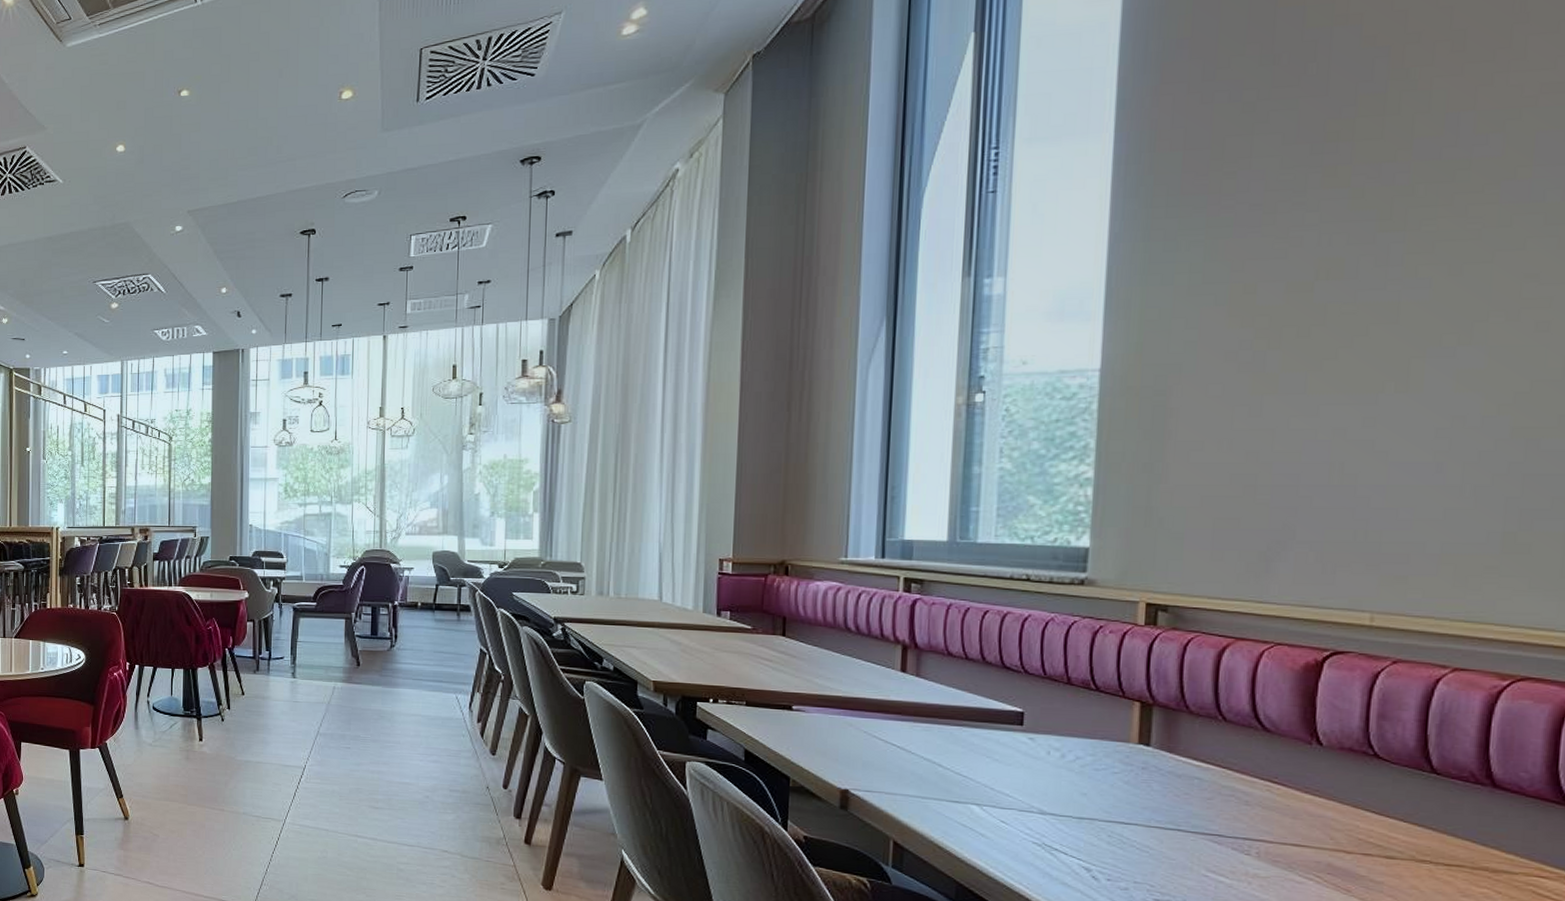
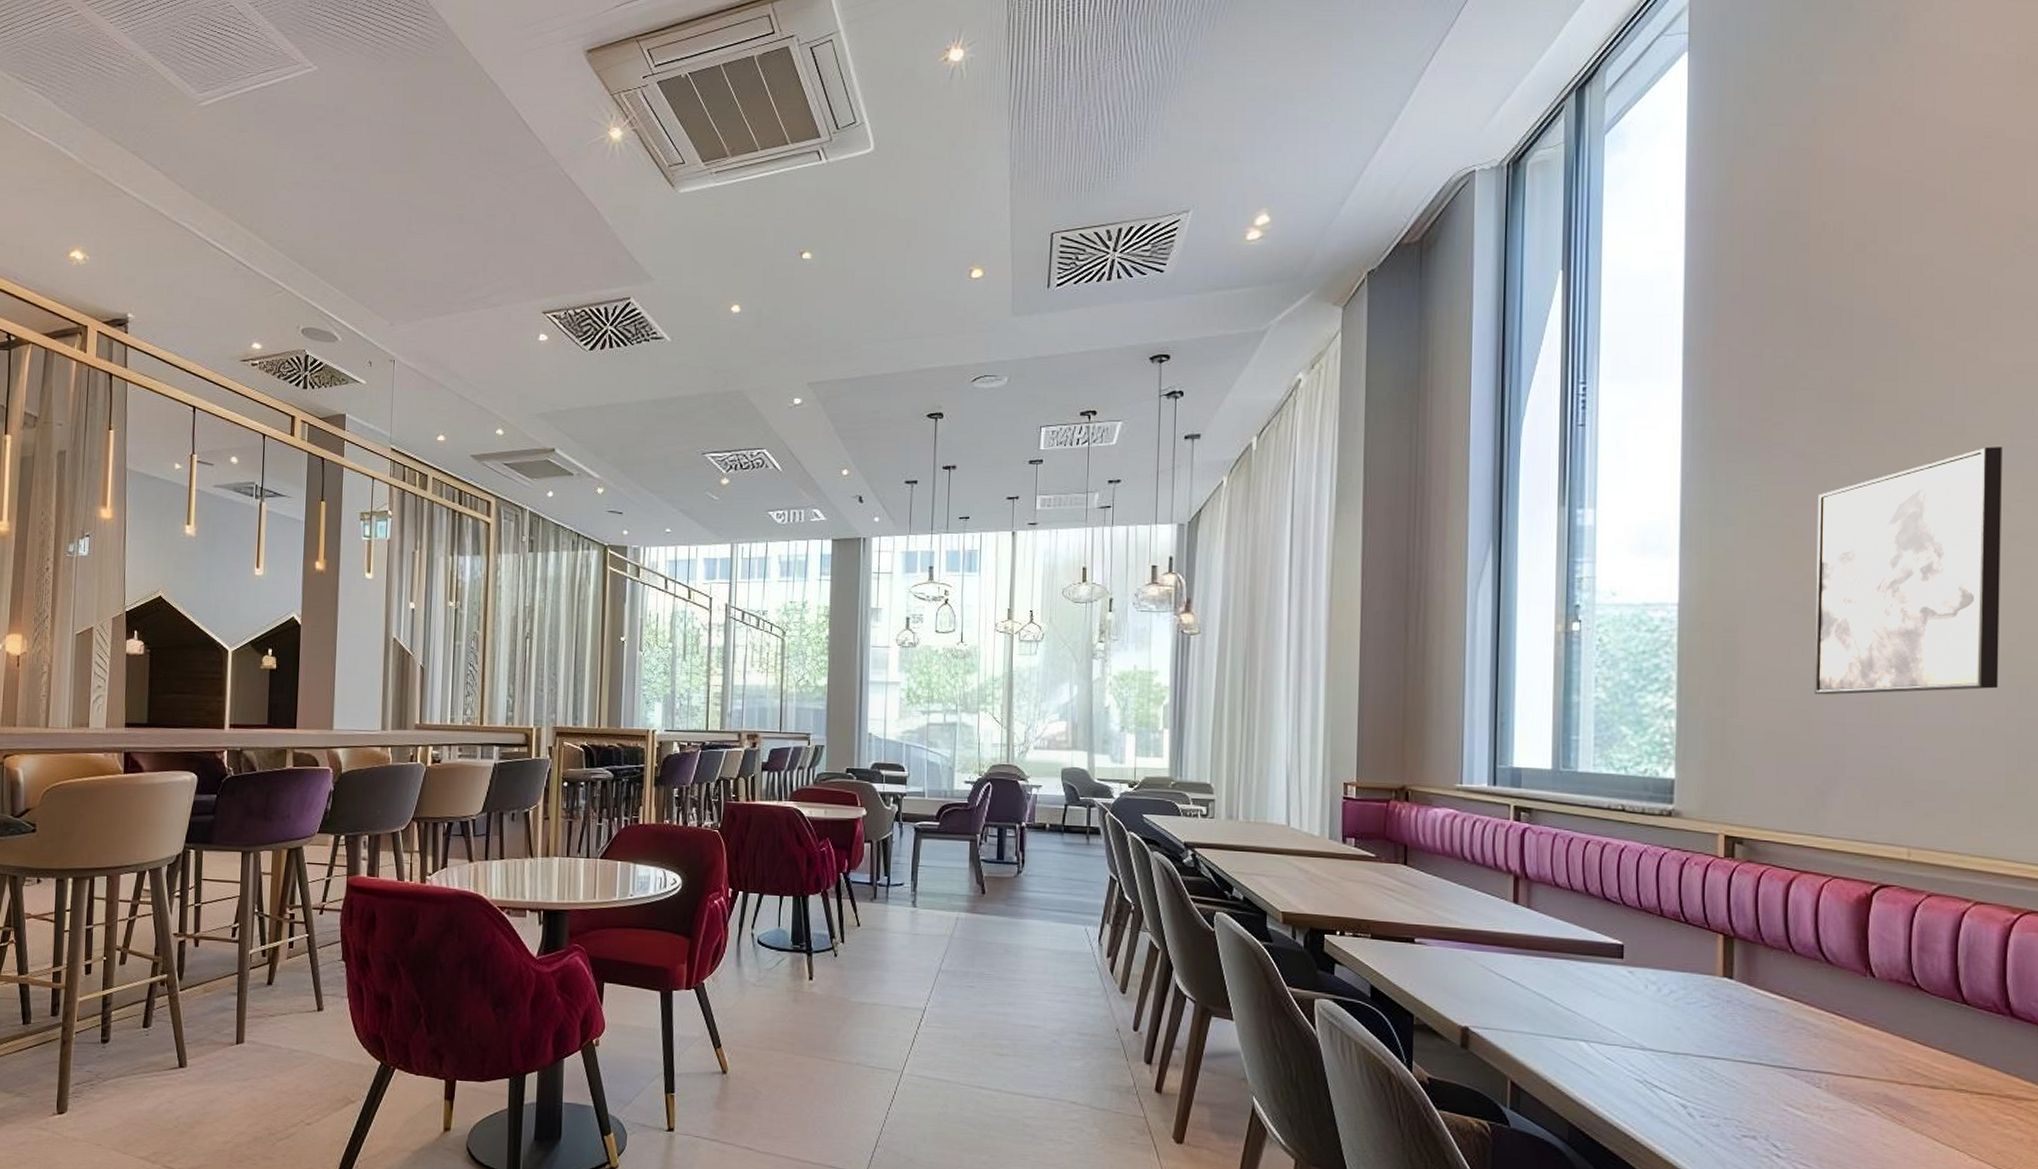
wall art: none [1261,178,1520,457] -> present [1814,446,2002,695]

